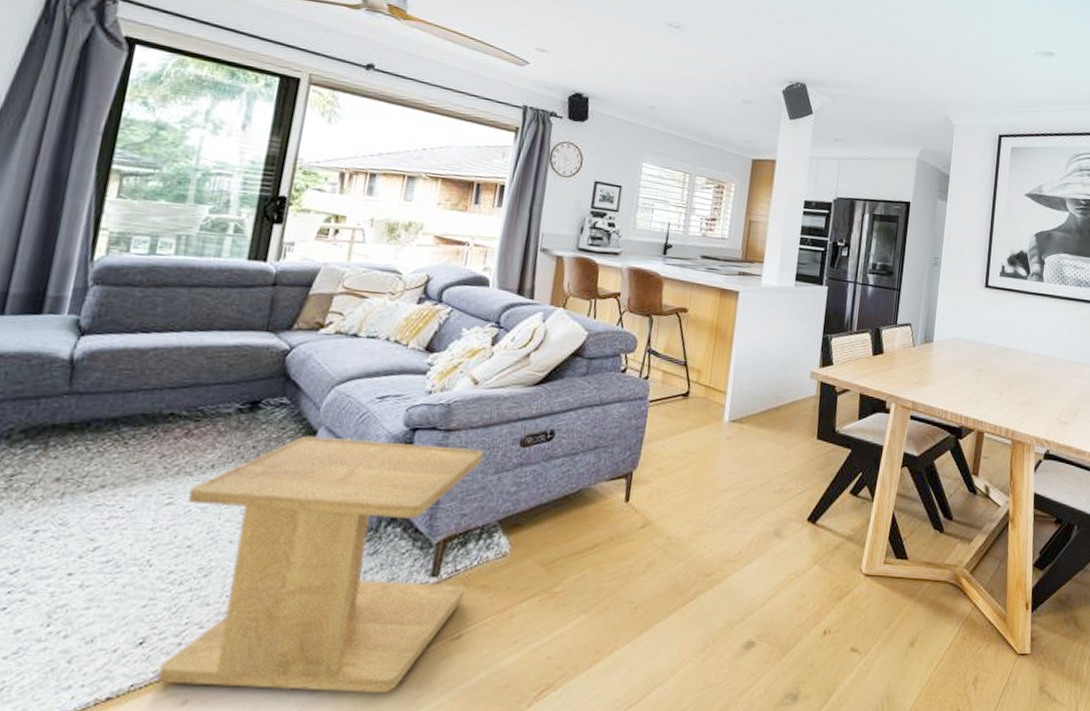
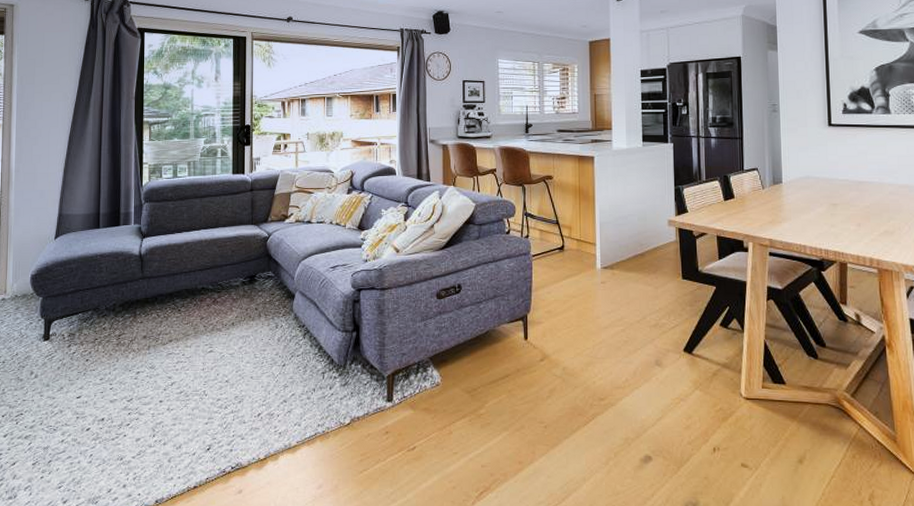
side table: present [157,435,485,694] -> none [221,298,412,490]

